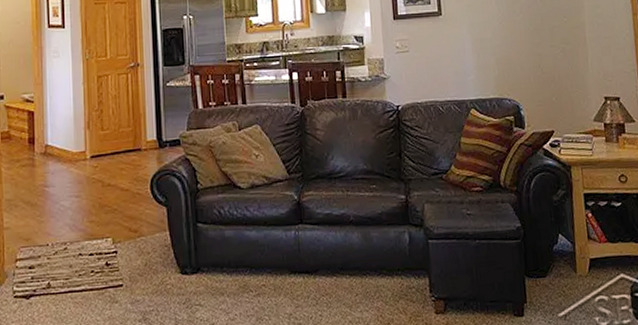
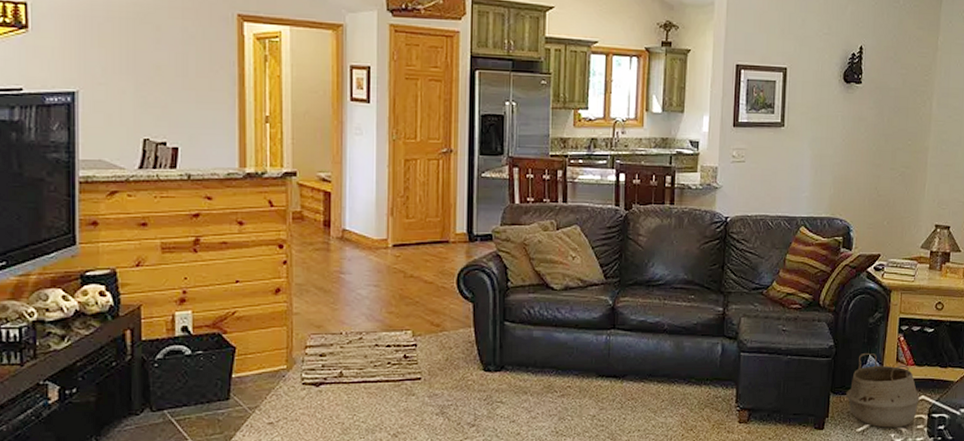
woven basket: none [541,231,620,311] -> present [846,352,920,428]

